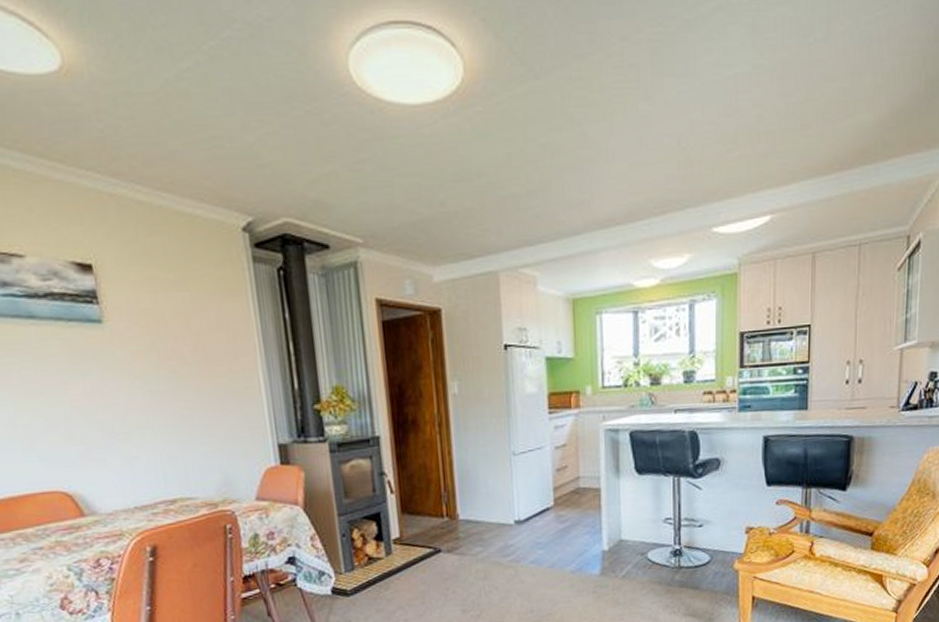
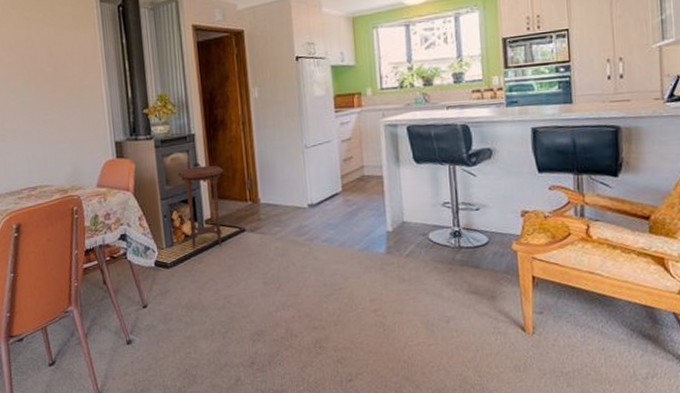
side table: none [358,474,415,574] -> present [177,165,223,250]

